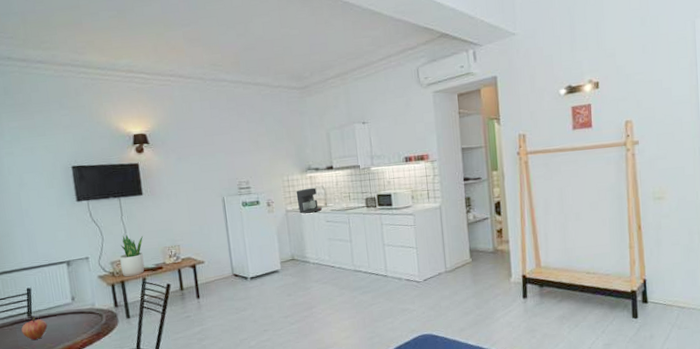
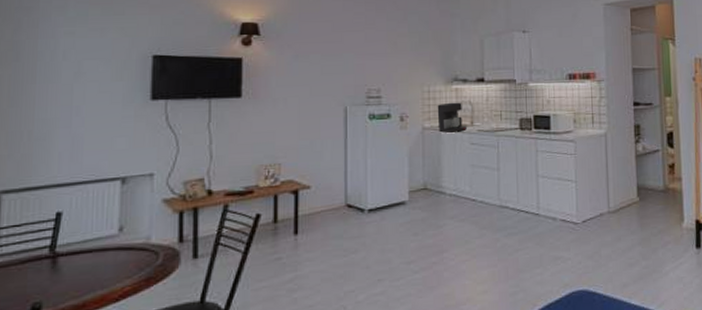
fruit: present [21,317,48,341] -> none [36,254,76,287]
planter: present [119,234,145,277] -> none [197,146,233,203]

